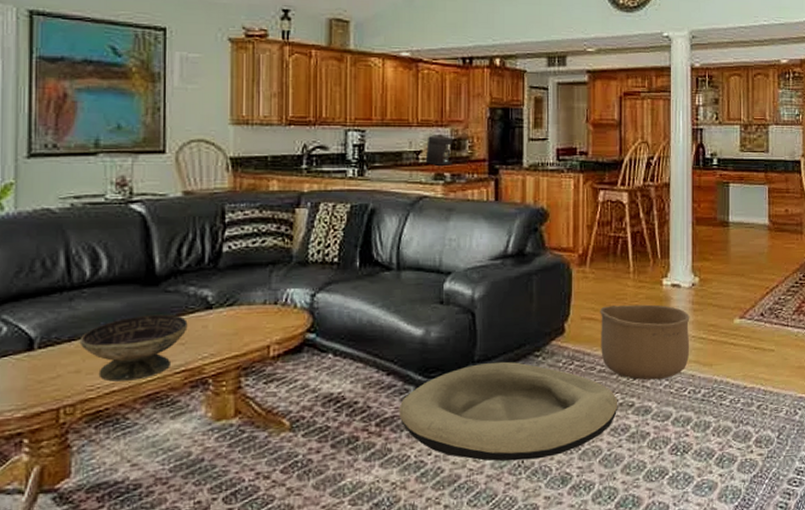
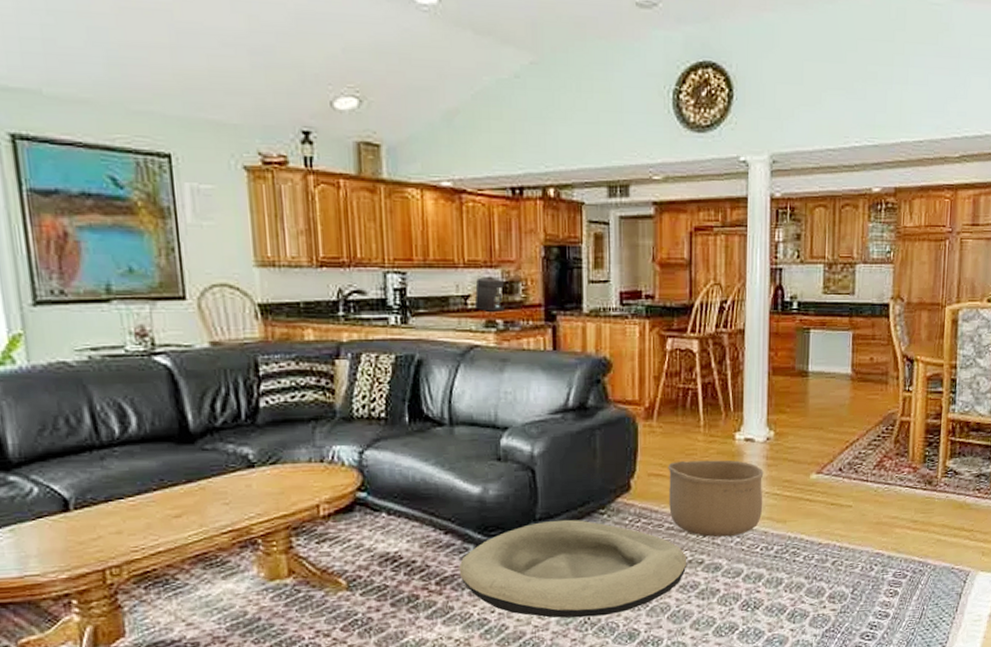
decorative bowl: present [79,314,188,382] -> none [117,473,230,542]

